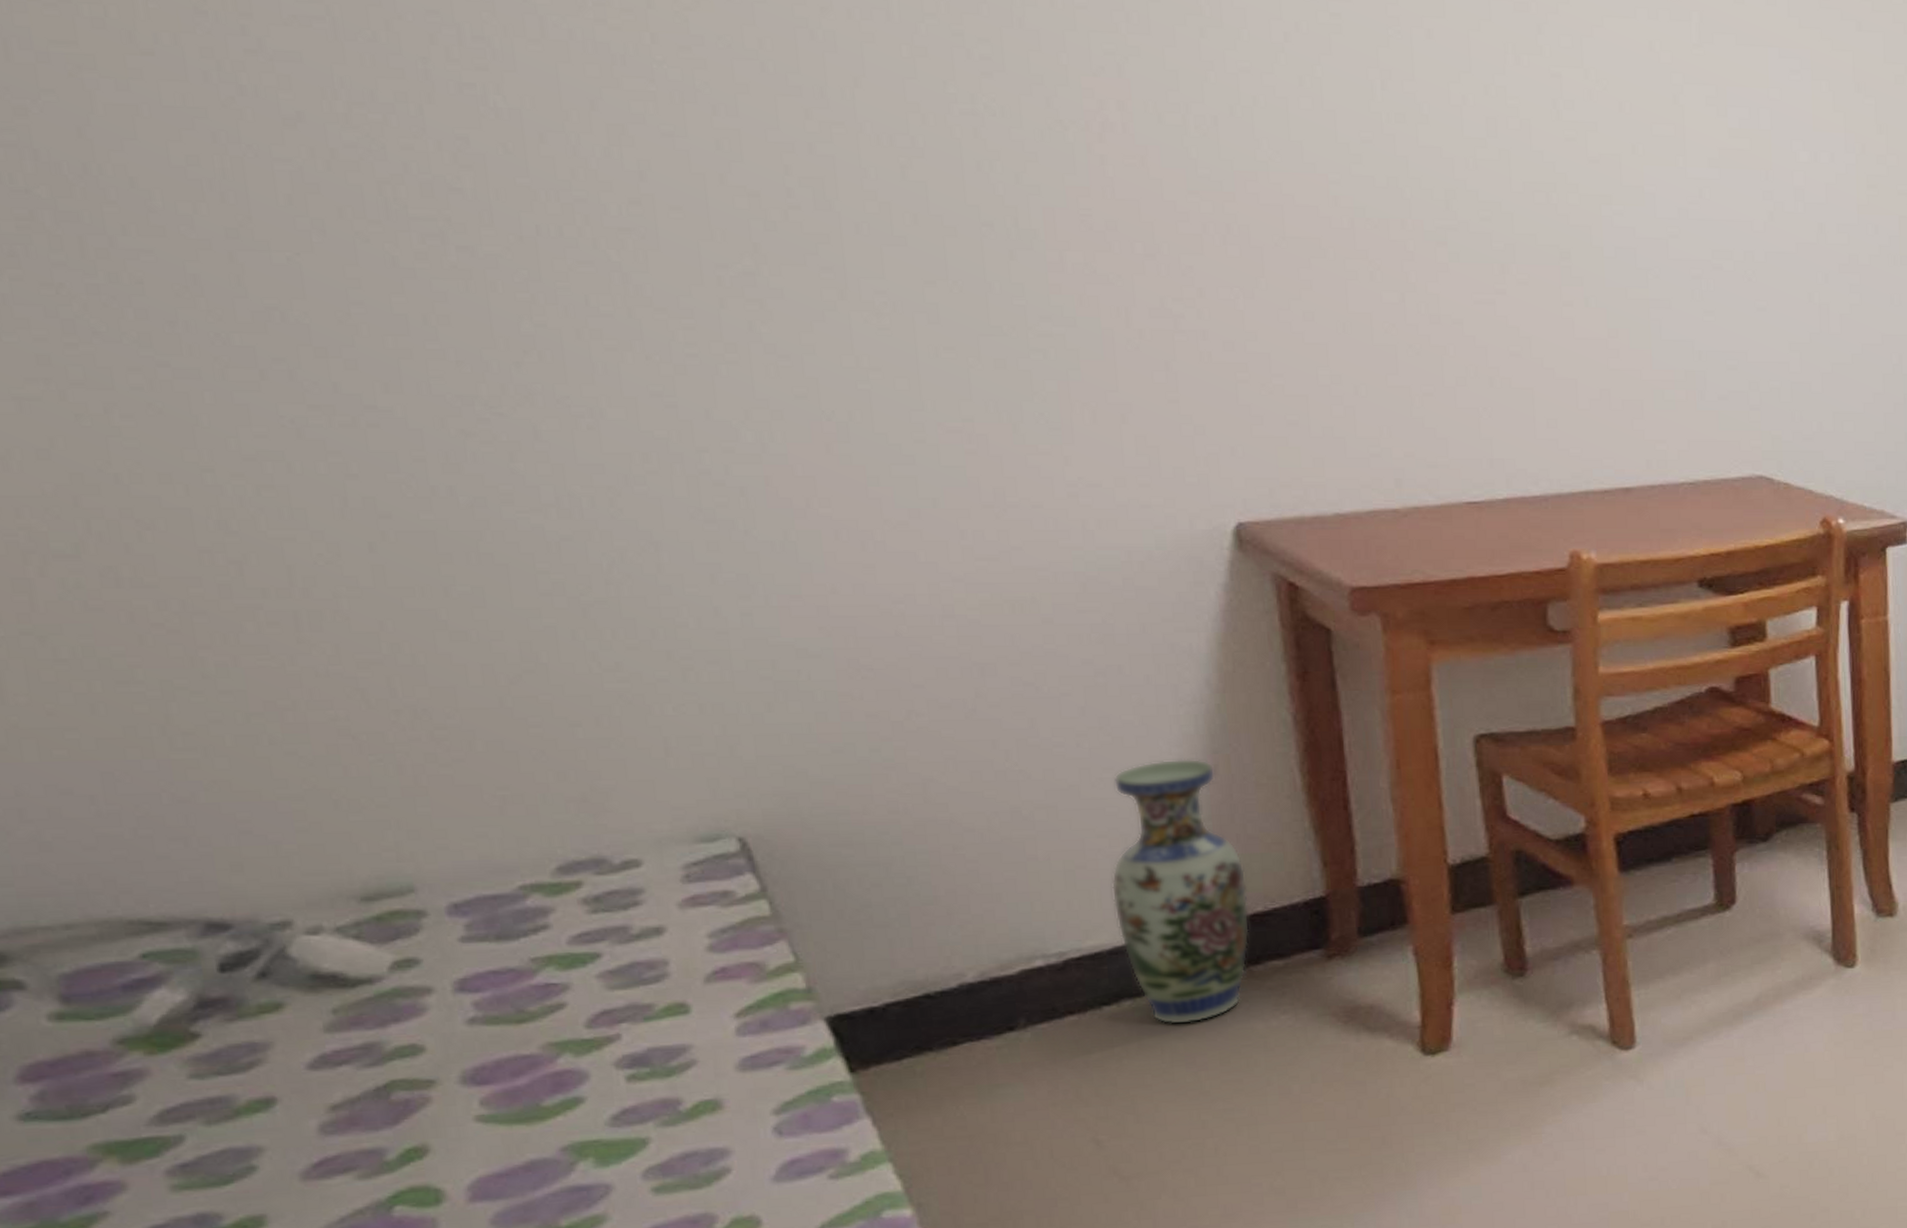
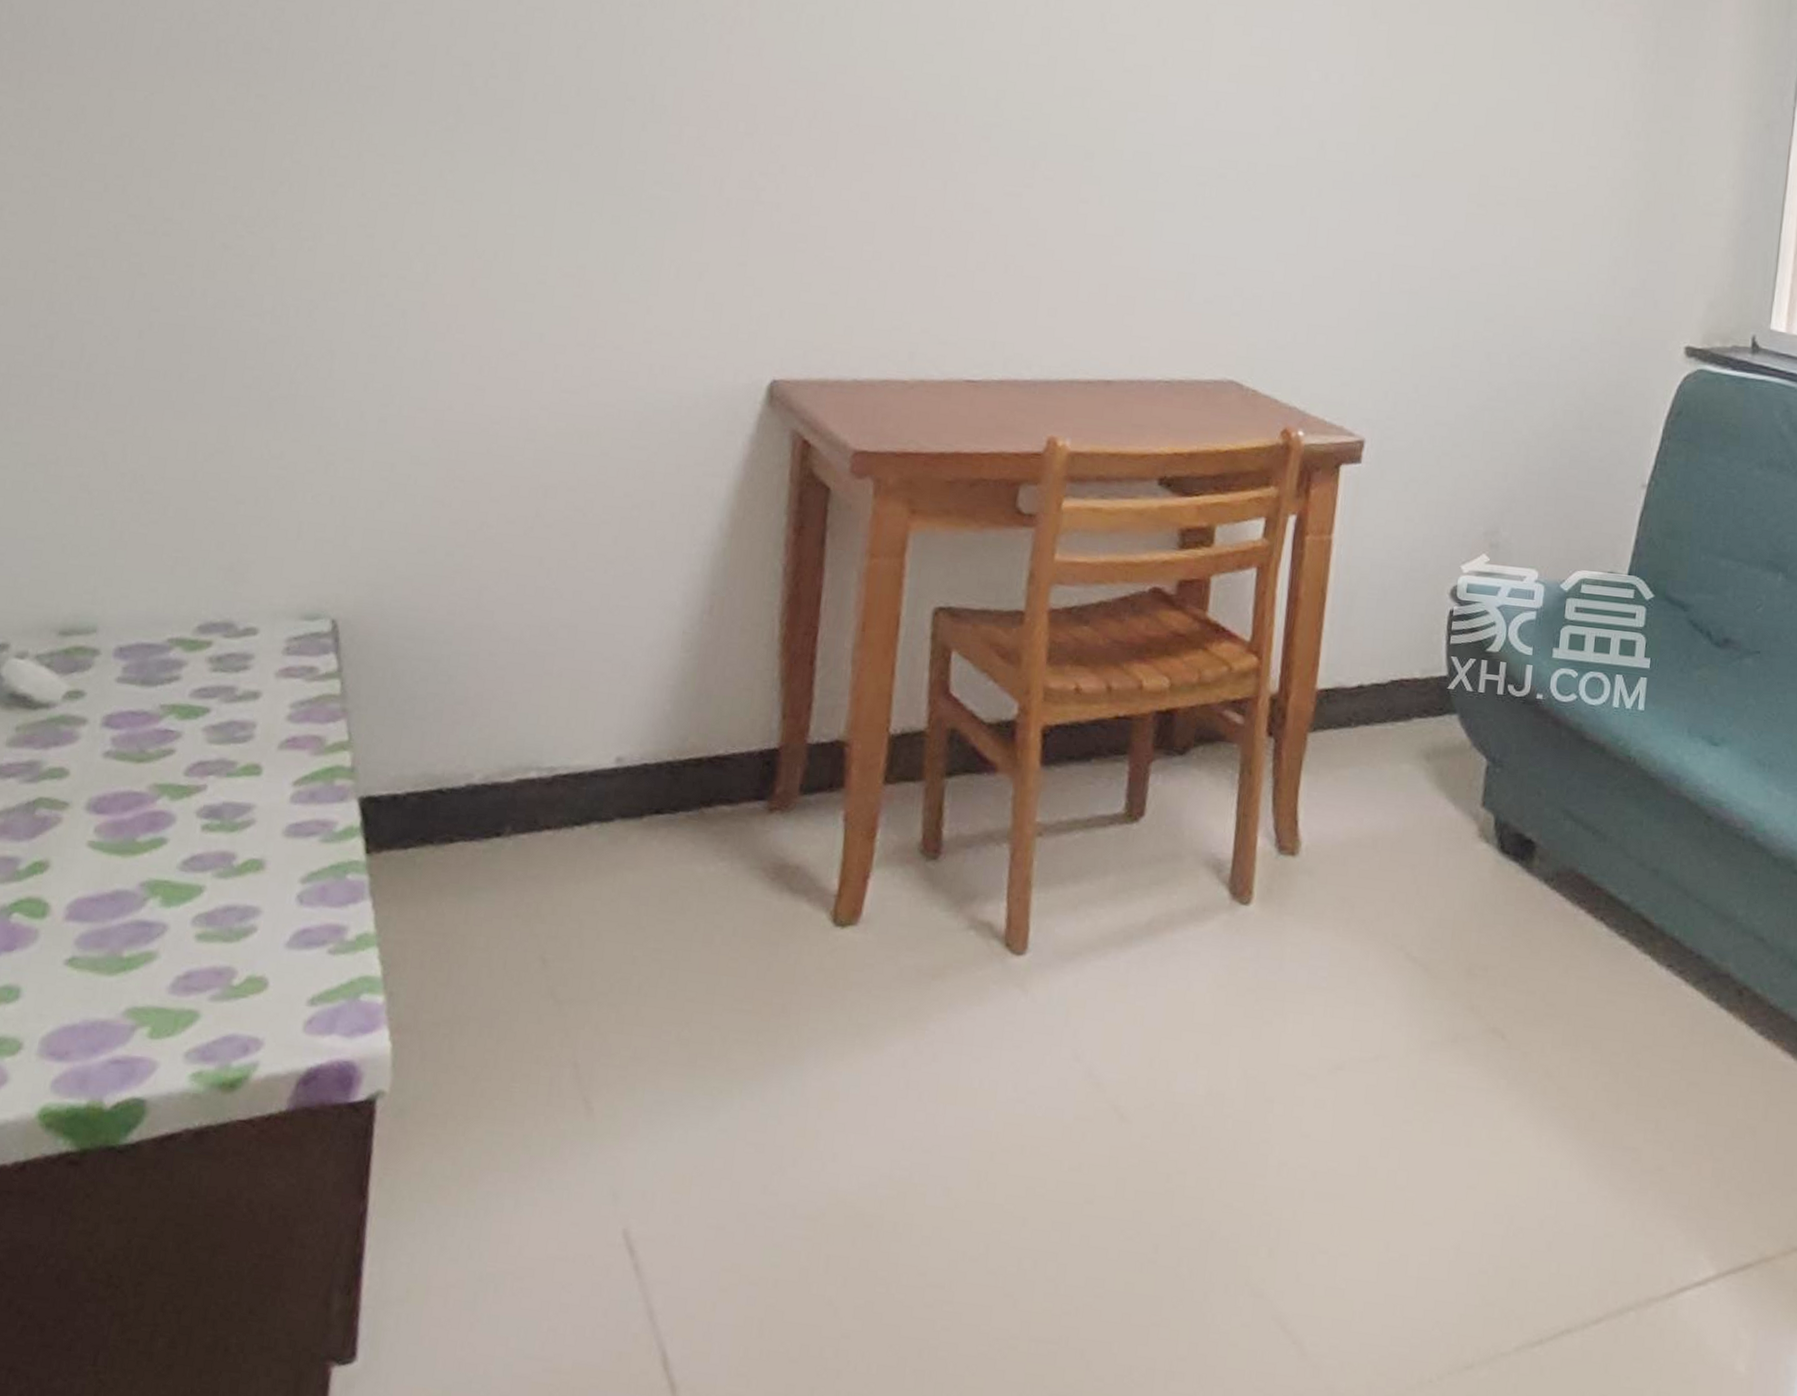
vase: present [1111,758,1250,1025] -> none [602,595,717,857]

